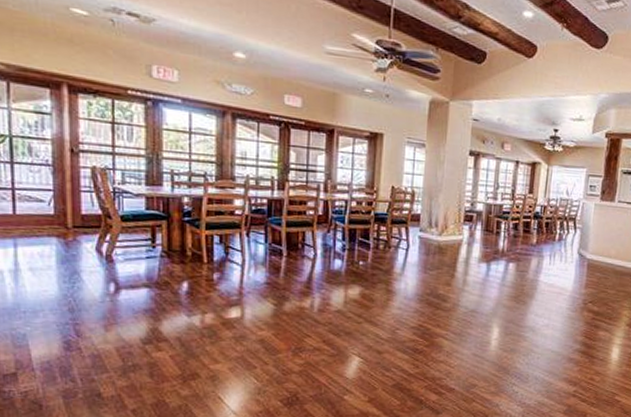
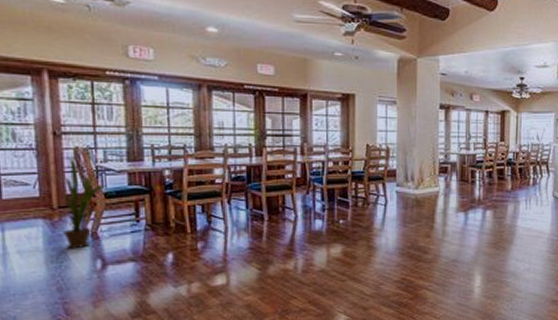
house plant: none [51,177,122,271] -> present [36,158,105,249]

